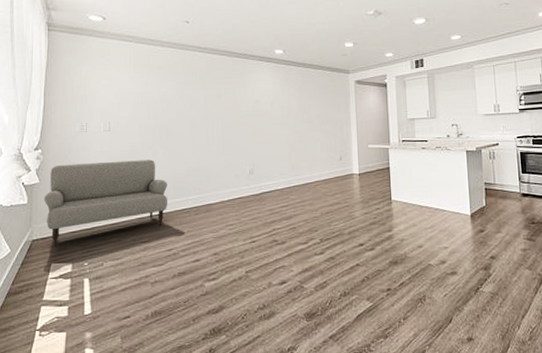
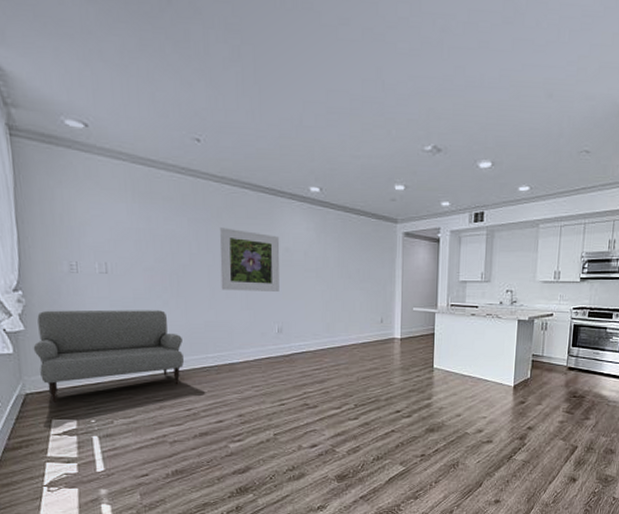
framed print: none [201,87,251,139] -> present [219,227,280,291]

